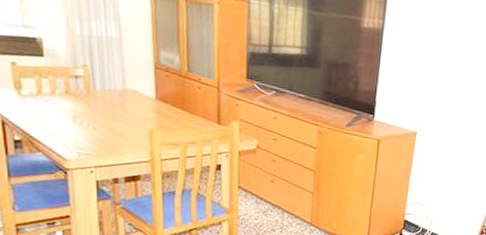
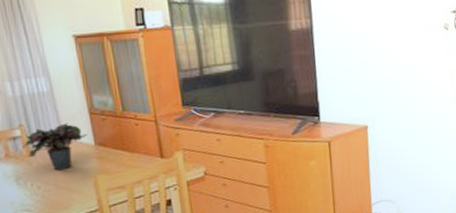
potted plant: none [83,71,149,116] -> present [22,123,87,170]

